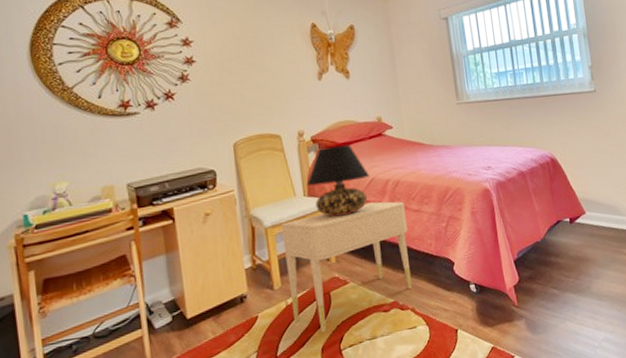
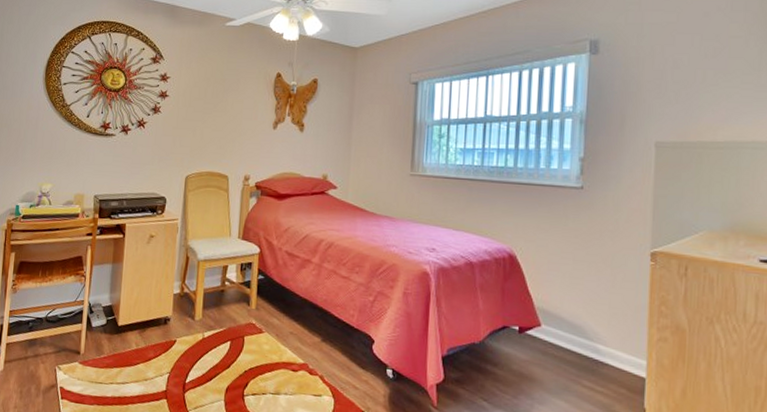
nightstand: present [282,201,413,332] -> none [207,258,334,373]
table lamp: present [306,144,371,216] -> none [243,195,305,265]

